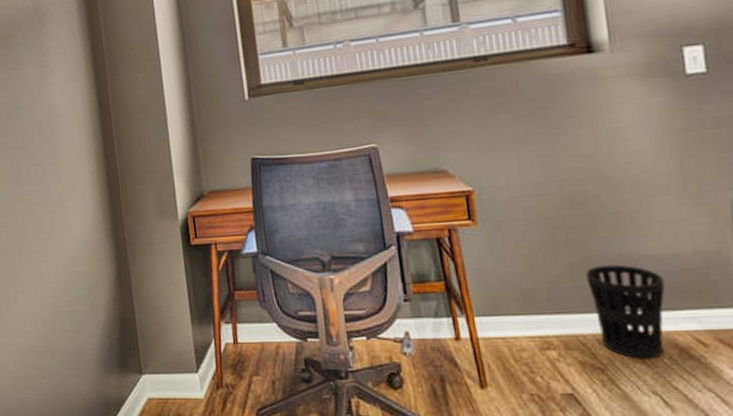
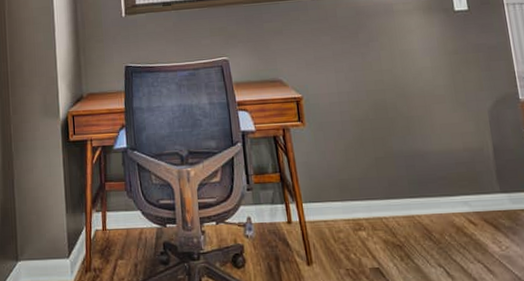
wastebasket: present [585,264,665,359] -> none [387,159,446,237]

